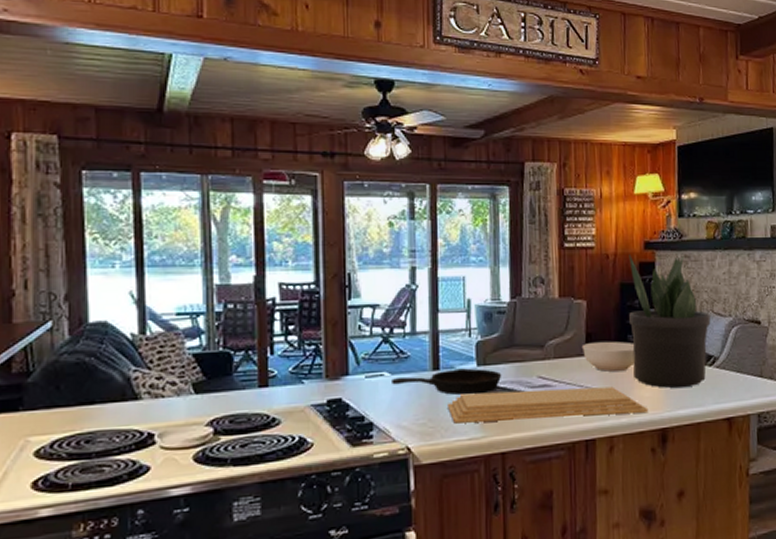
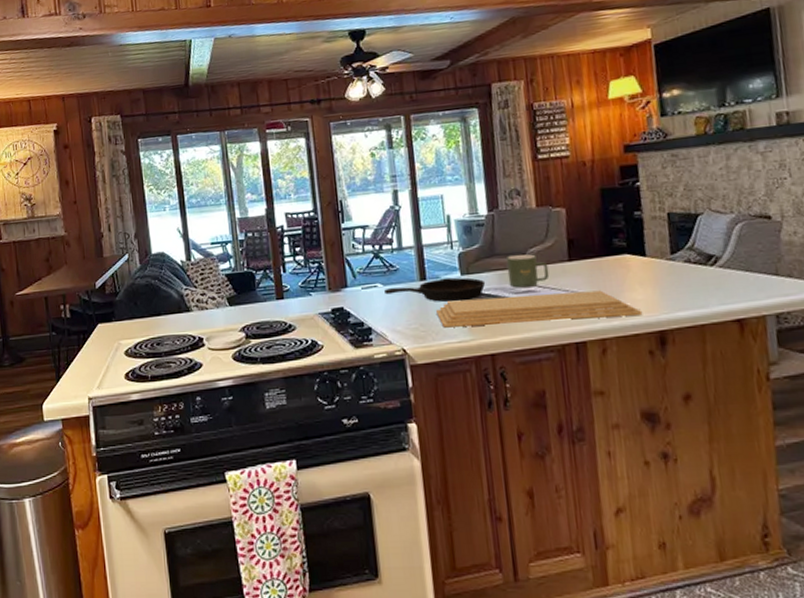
mug: none [524,346,566,384] -> present [505,254,550,290]
bowl: present [581,341,635,372] -> none [563,245,623,276]
planter: present [629,254,711,388] -> none [608,155,709,290]

